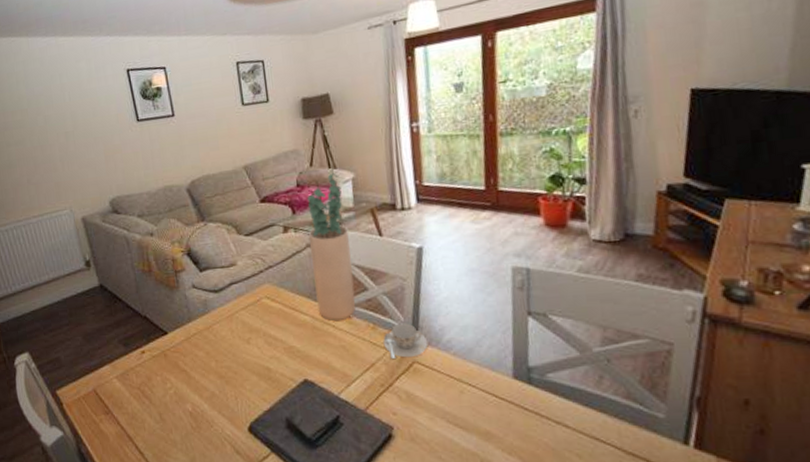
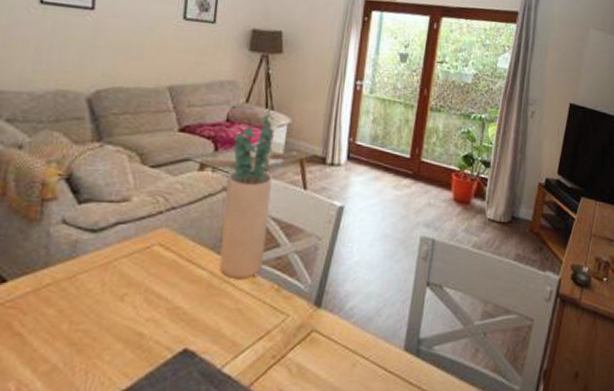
teacup: present [383,323,429,360] -> none [284,286,331,327]

